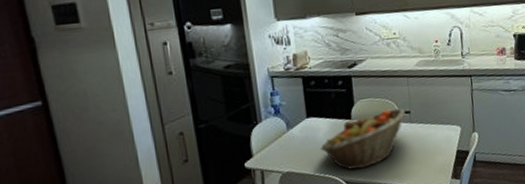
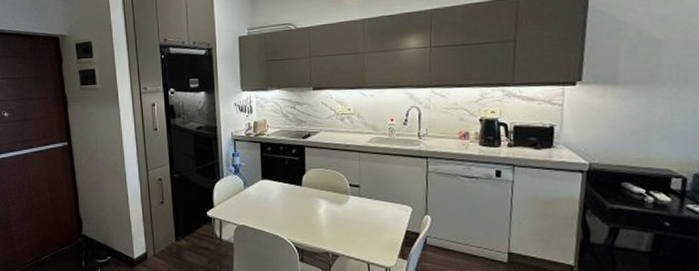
fruit basket: present [321,108,405,170] -> none [272,181,355,233]

